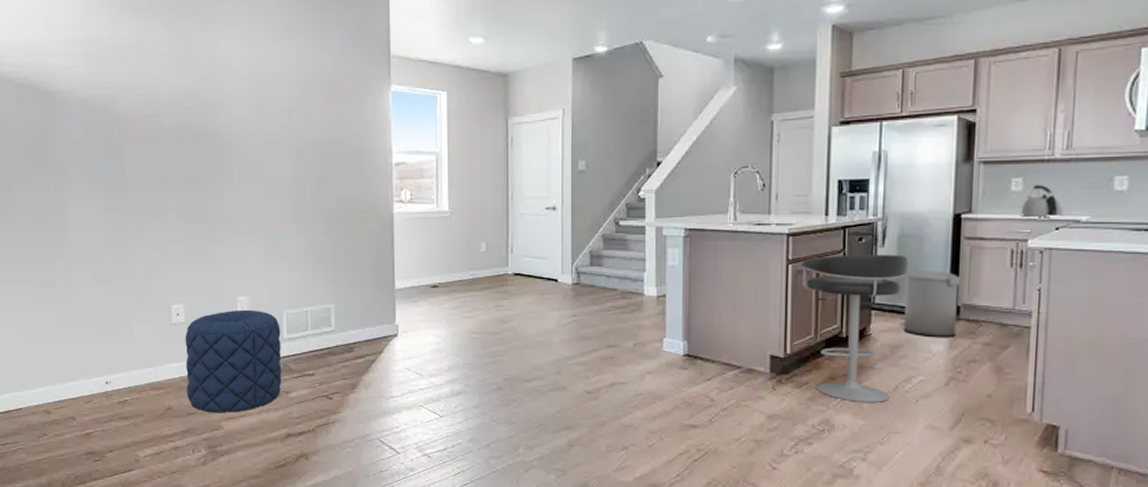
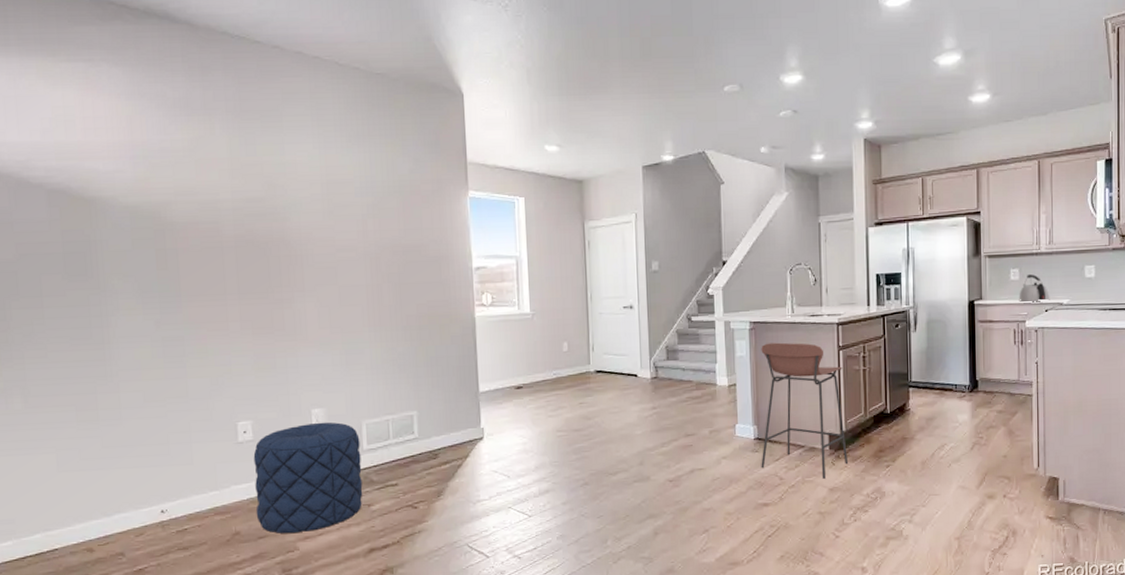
bar stool: none [690,252,792,404] -> present [761,342,849,479]
bar stool: present [802,254,909,403] -> none [851,338,936,471]
pedal bin: present [898,270,960,338] -> none [931,350,977,409]

